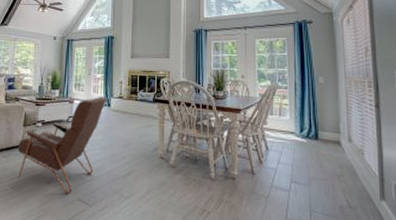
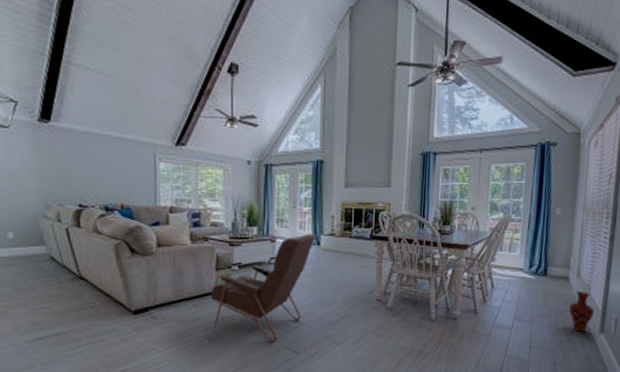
vase: none [344,155,372,198] -> present [568,291,595,333]

